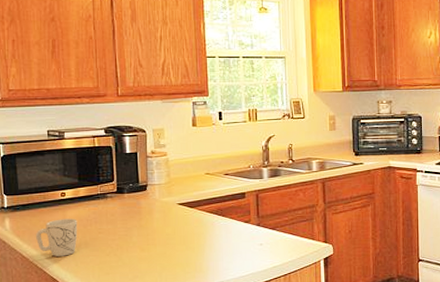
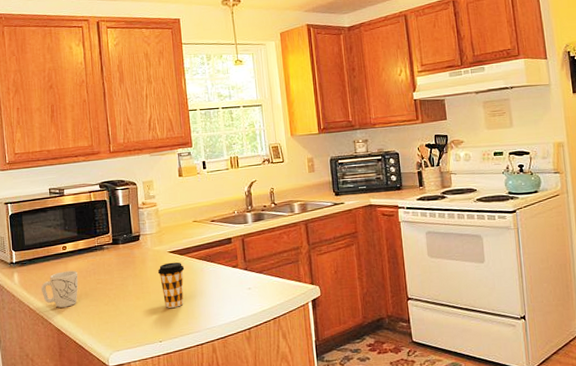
coffee cup: none [165,214,194,261] -> present [157,262,185,308]

